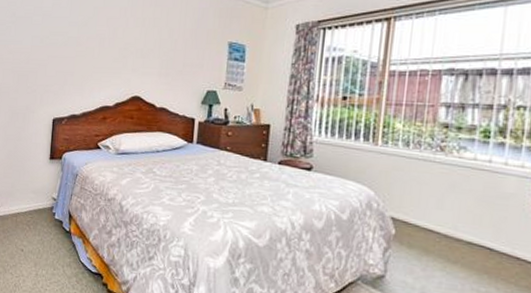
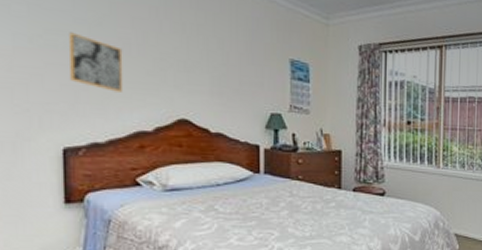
wall art: none [62,33,99,76] -> present [68,32,124,92]

